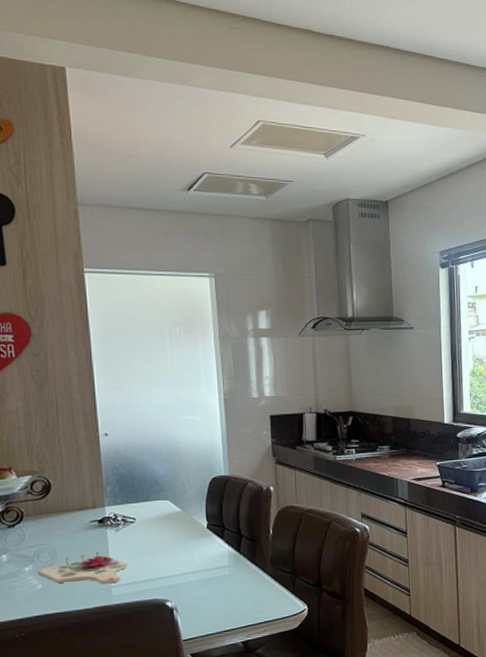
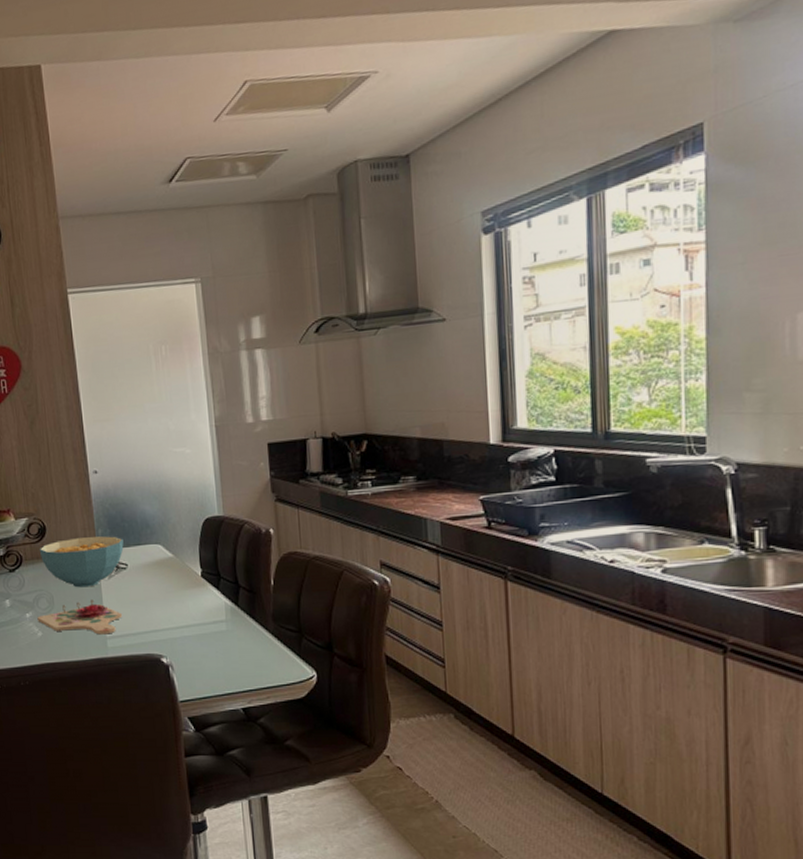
cereal bowl: none [42,493,132,541] -> present [39,536,124,588]

